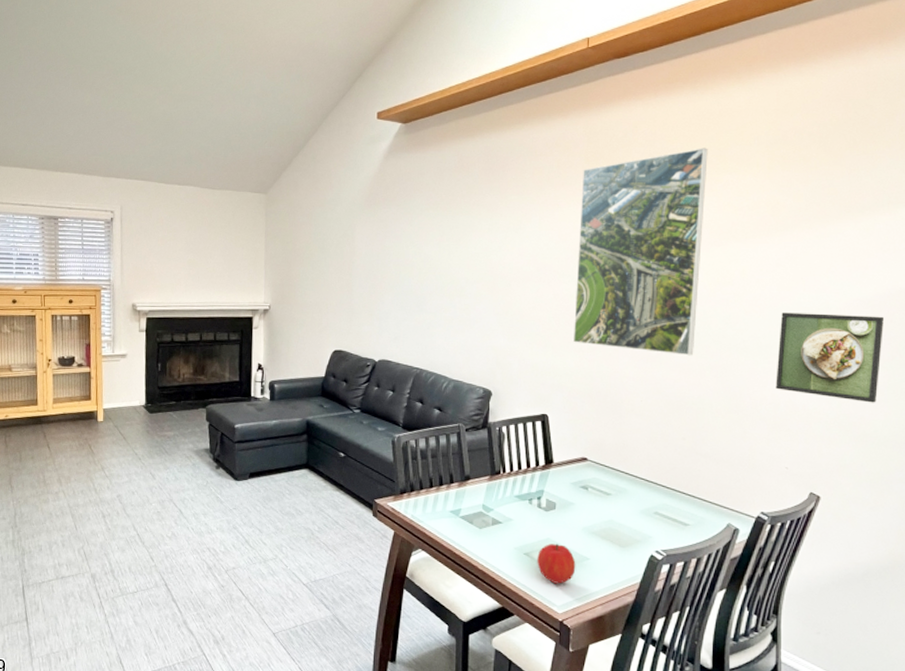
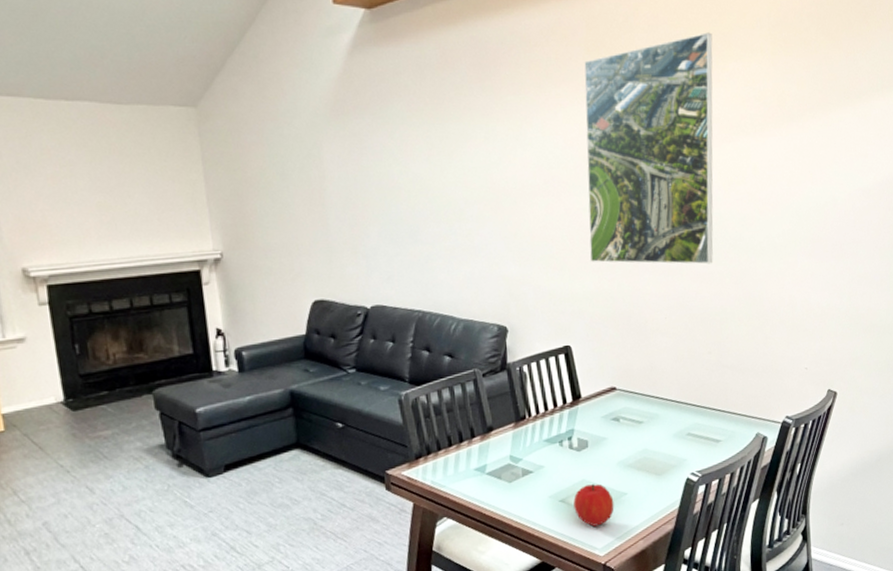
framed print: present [776,312,884,403] -> none [791,204,883,293]

